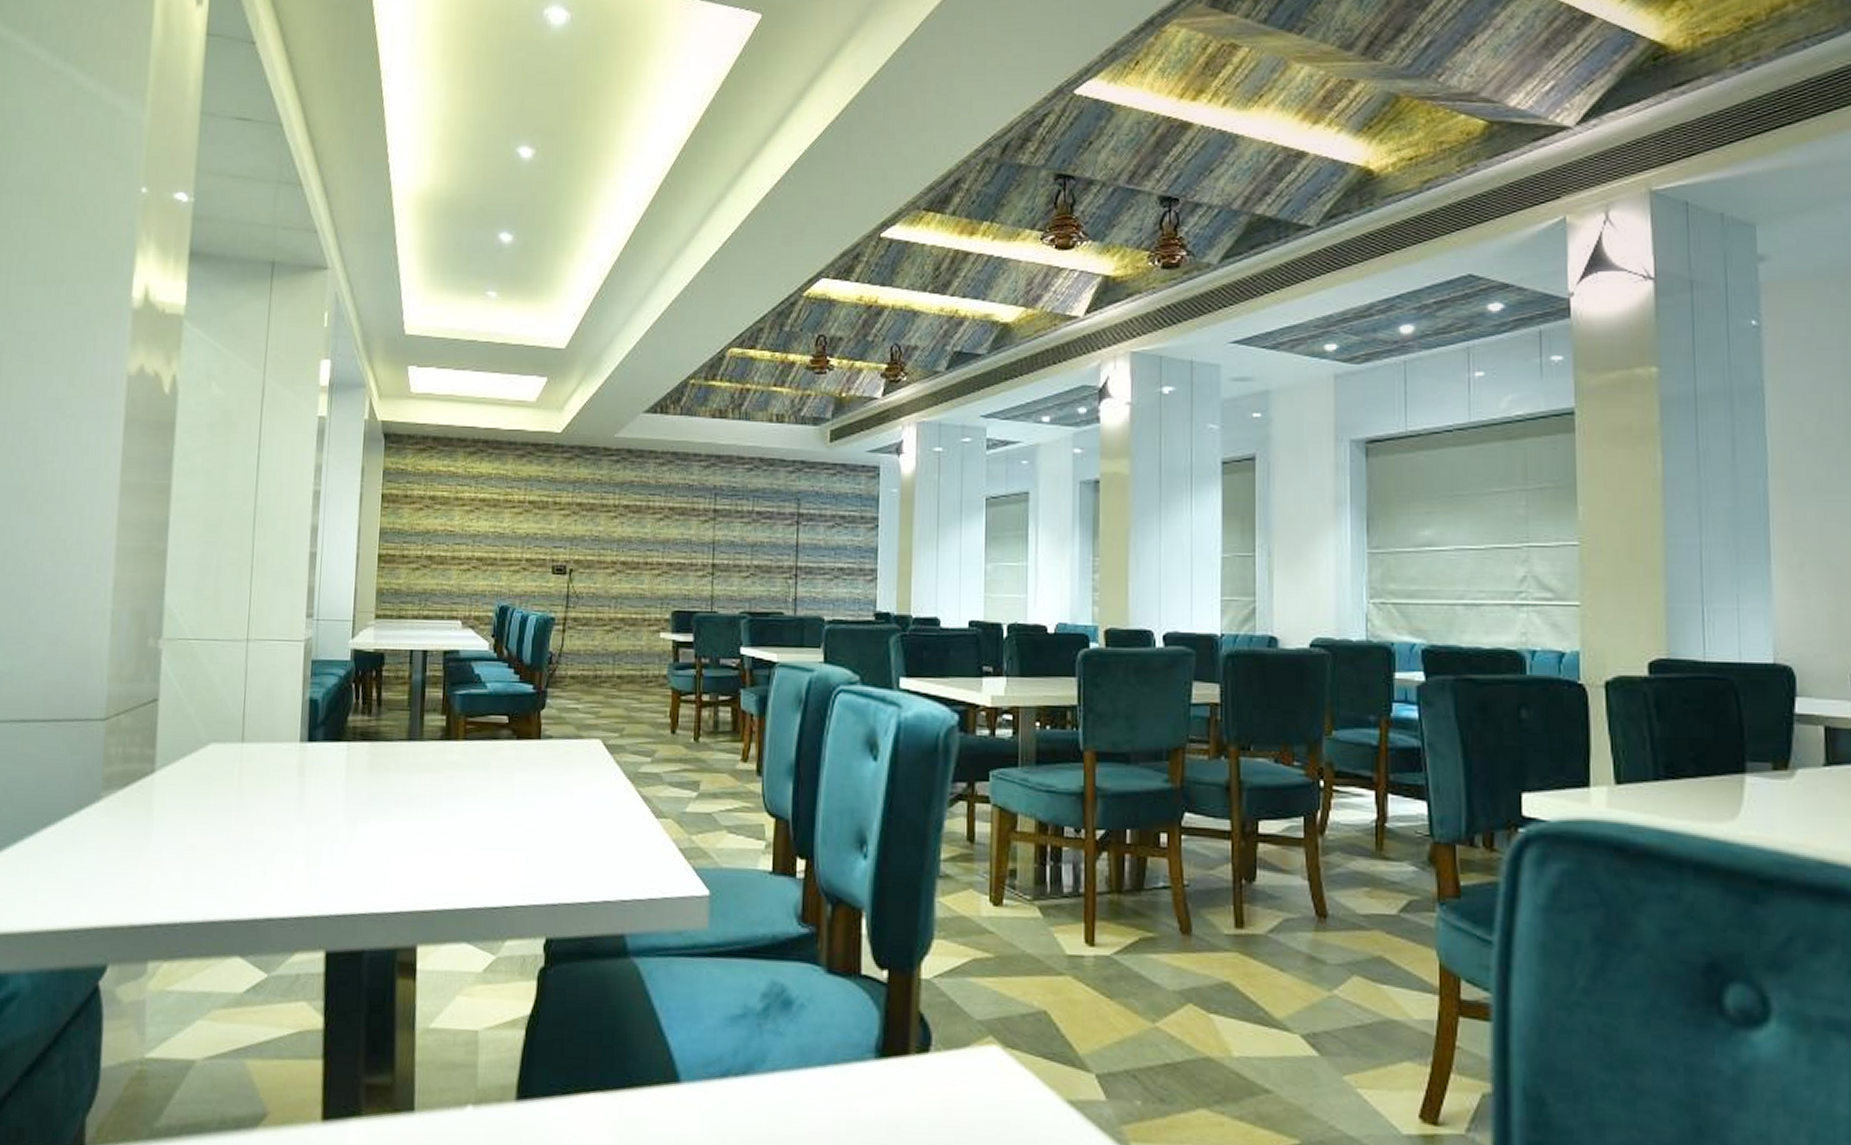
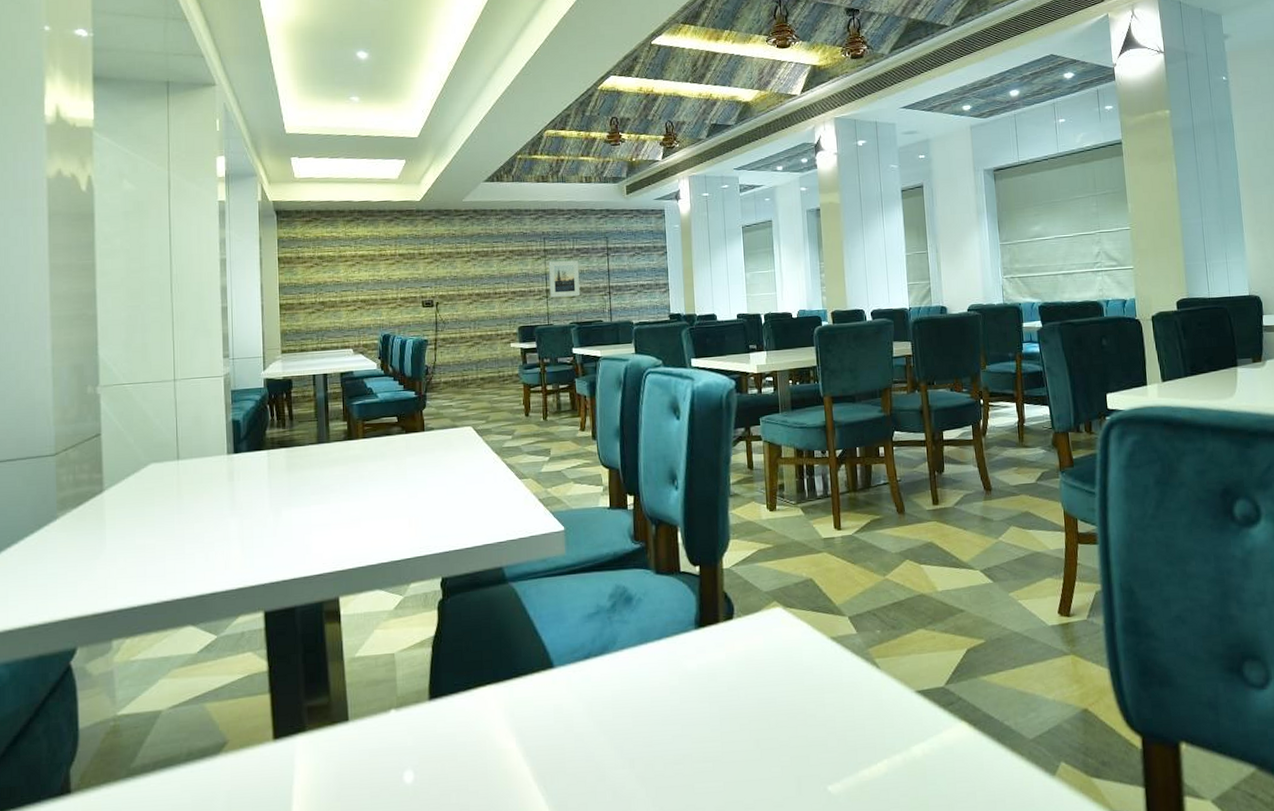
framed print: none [717,526,759,577] -> present [548,260,581,298]

